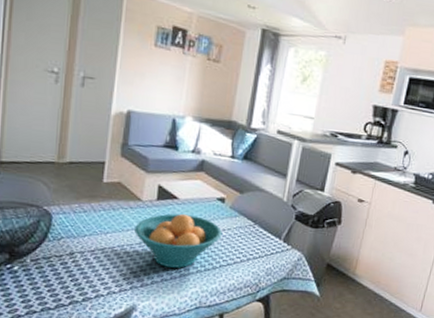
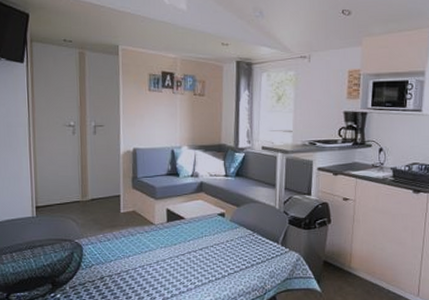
fruit bowl: present [134,213,223,268] -> none [151,231,227,281]

